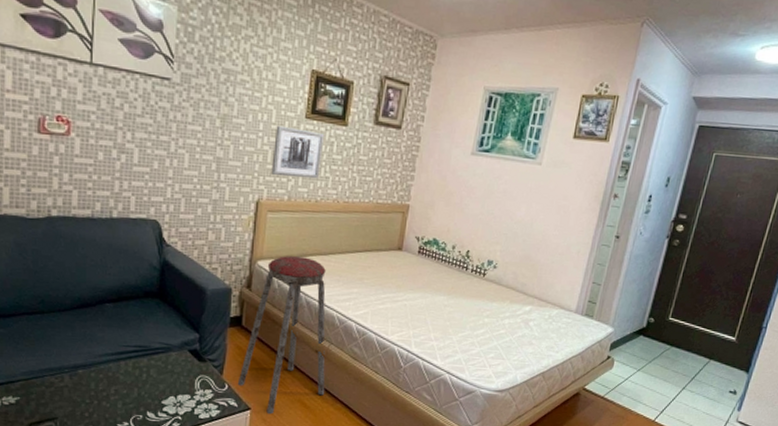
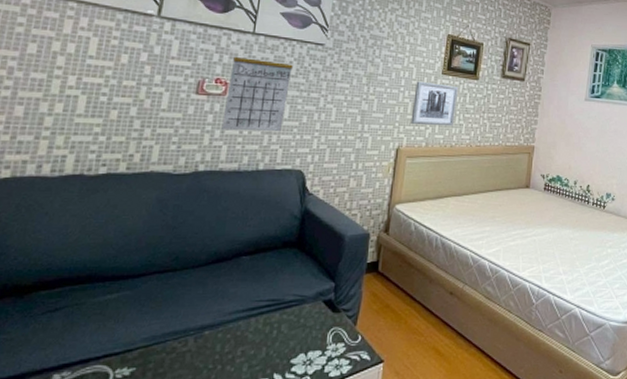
calendar: none [69,81,138,178] -> present [221,47,293,132]
music stool: present [237,256,326,415] -> none [371,199,460,366]

